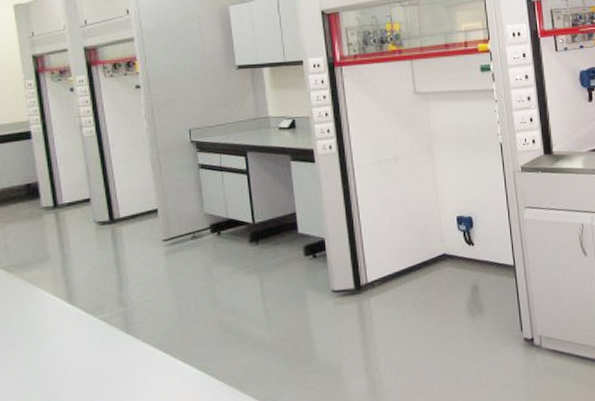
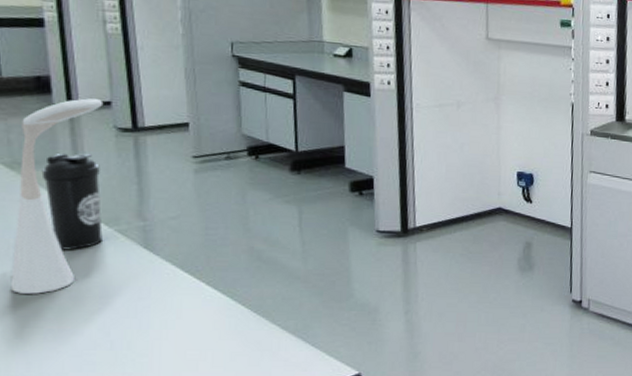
desk lamp: none [13,198,84,390] -> present [10,98,104,294]
water bottle: none [35,250,89,343] -> present [41,153,103,250]

